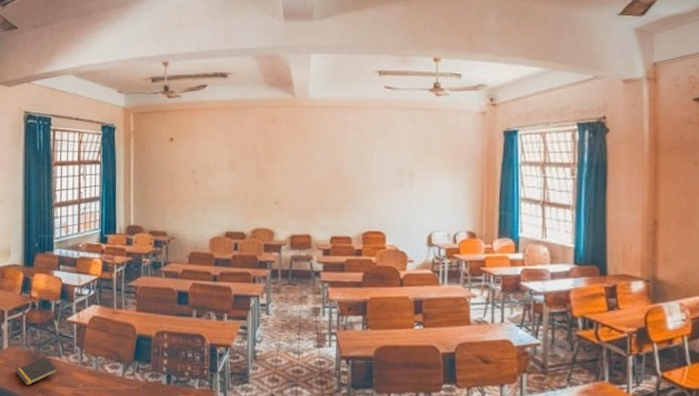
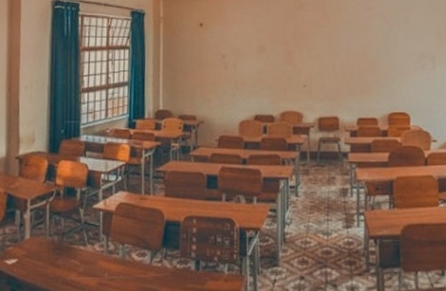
notepad: present [15,357,58,386] -> none [37,247,83,277]

